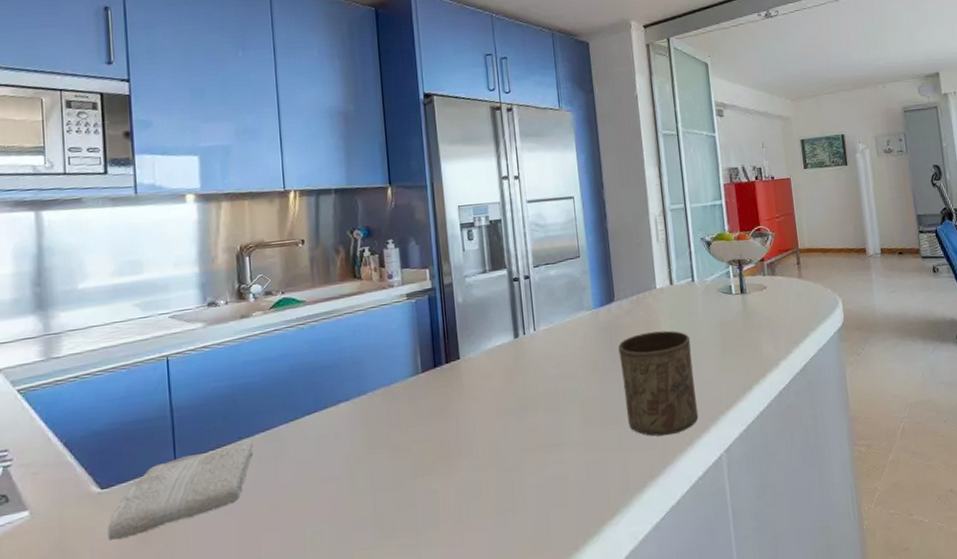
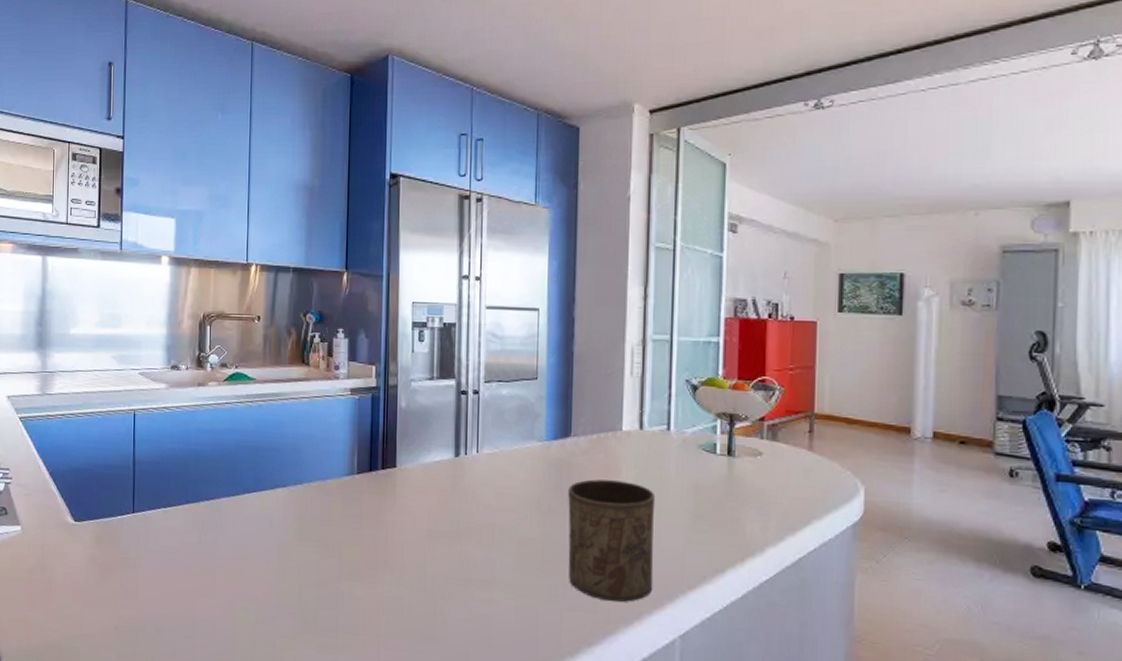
washcloth: present [107,440,254,540] -> none [76,505,198,571]

